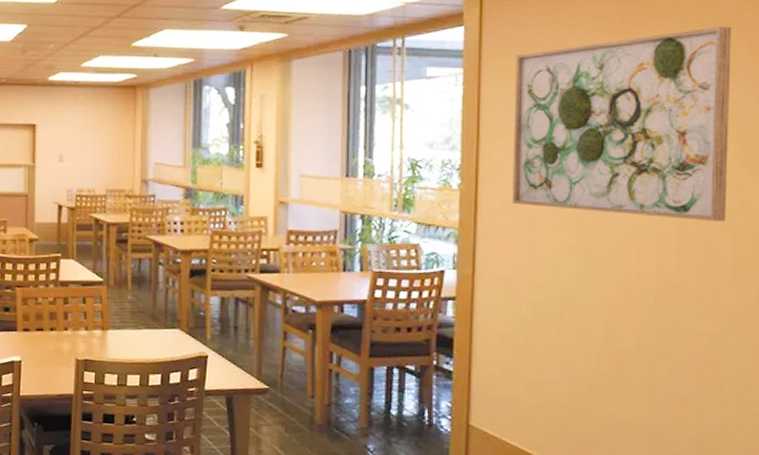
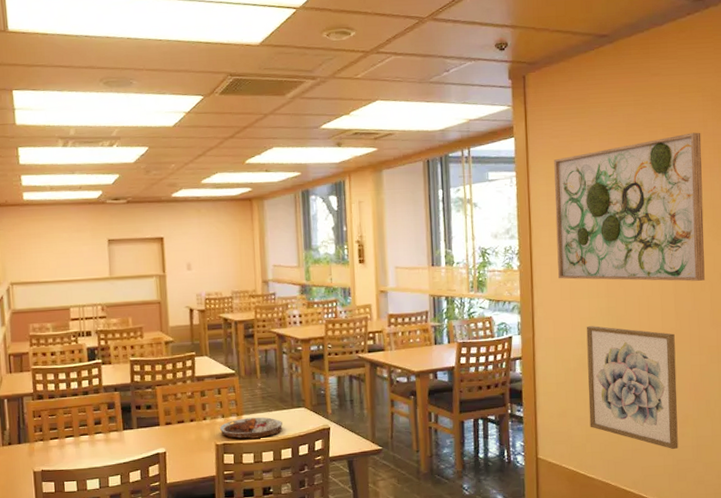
plate: none [81,333,153,358] -> present [219,417,282,439]
wall art: none [544,267,675,439] -> present [586,326,678,450]

